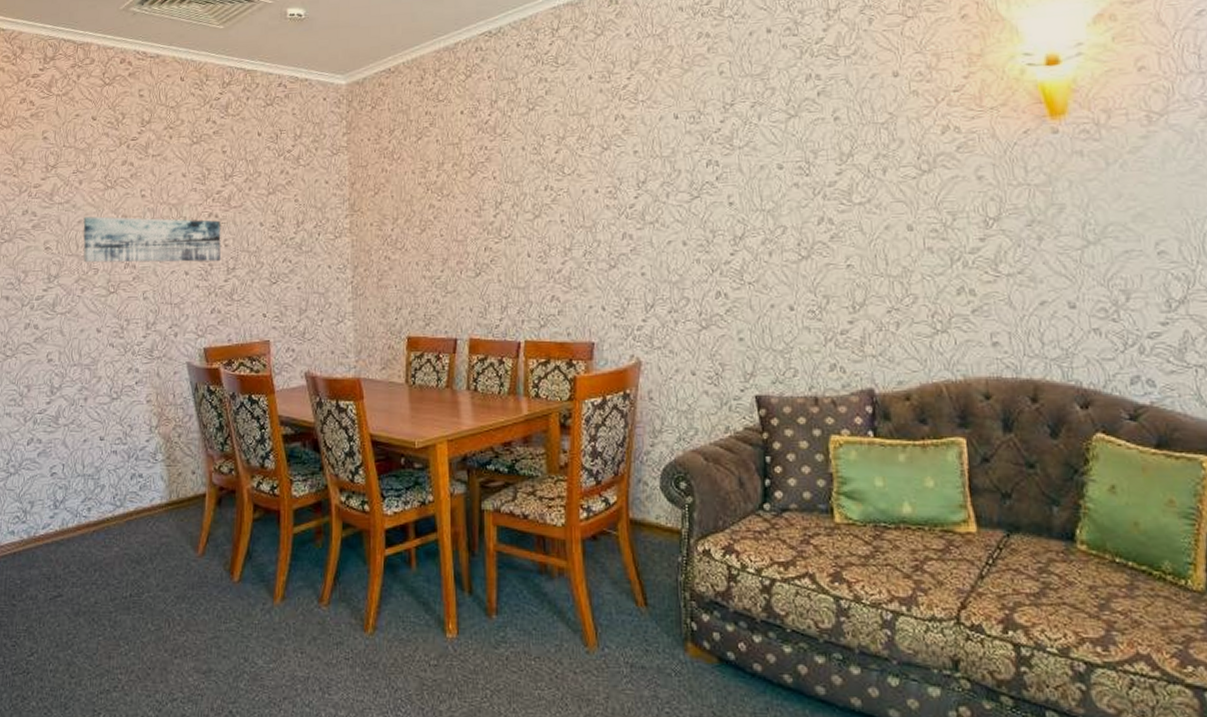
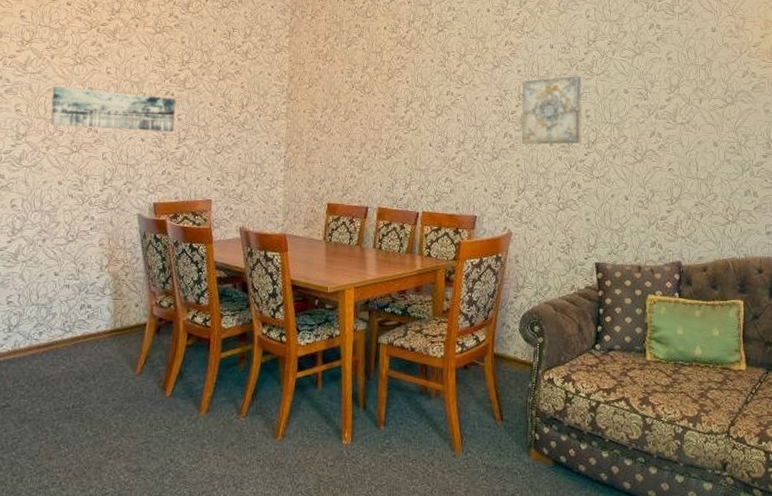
wall art: none [642,150,724,246] -> present [521,75,582,145]

